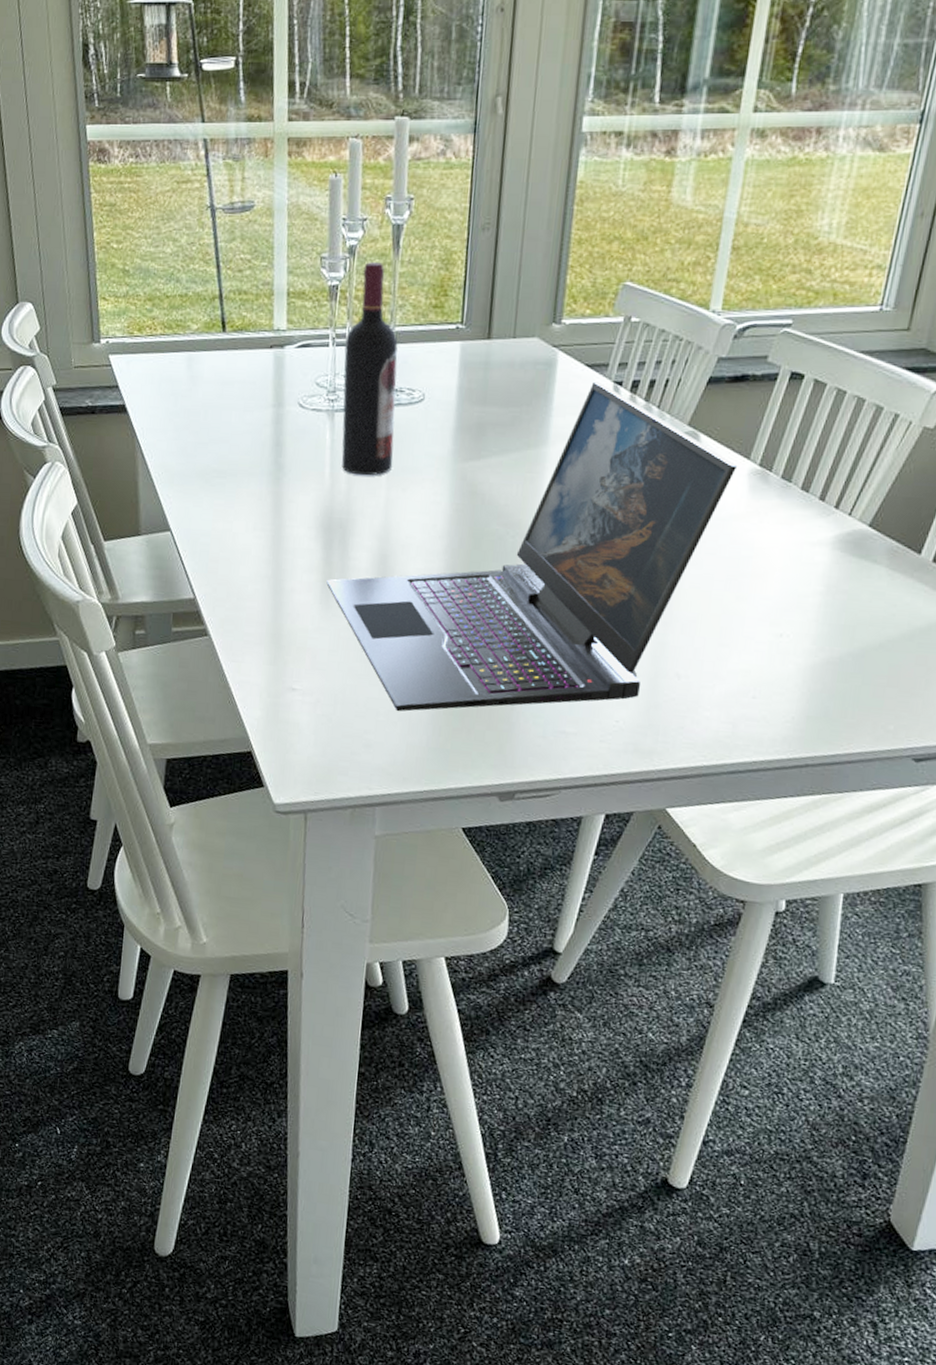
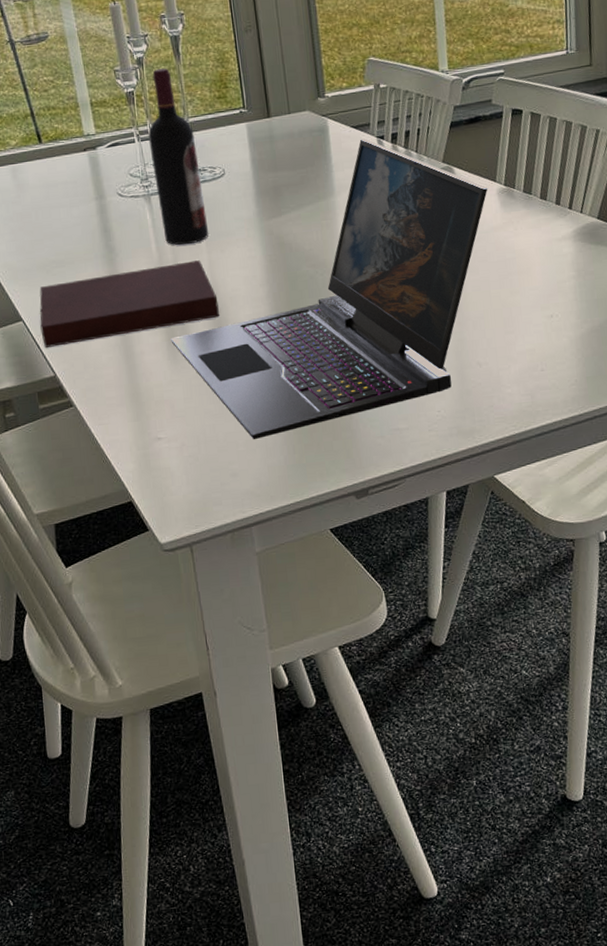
notebook: none [188,495,388,566] -> present [39,260,219,348]

